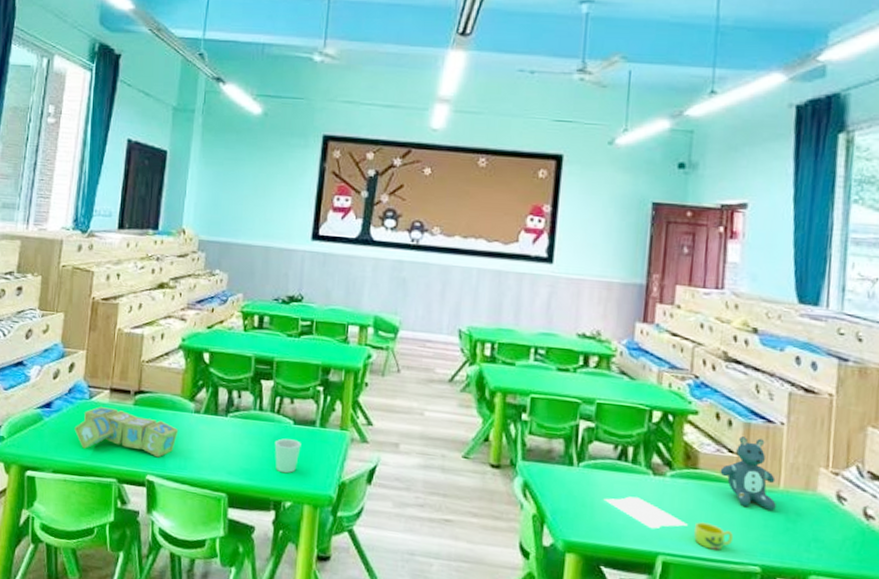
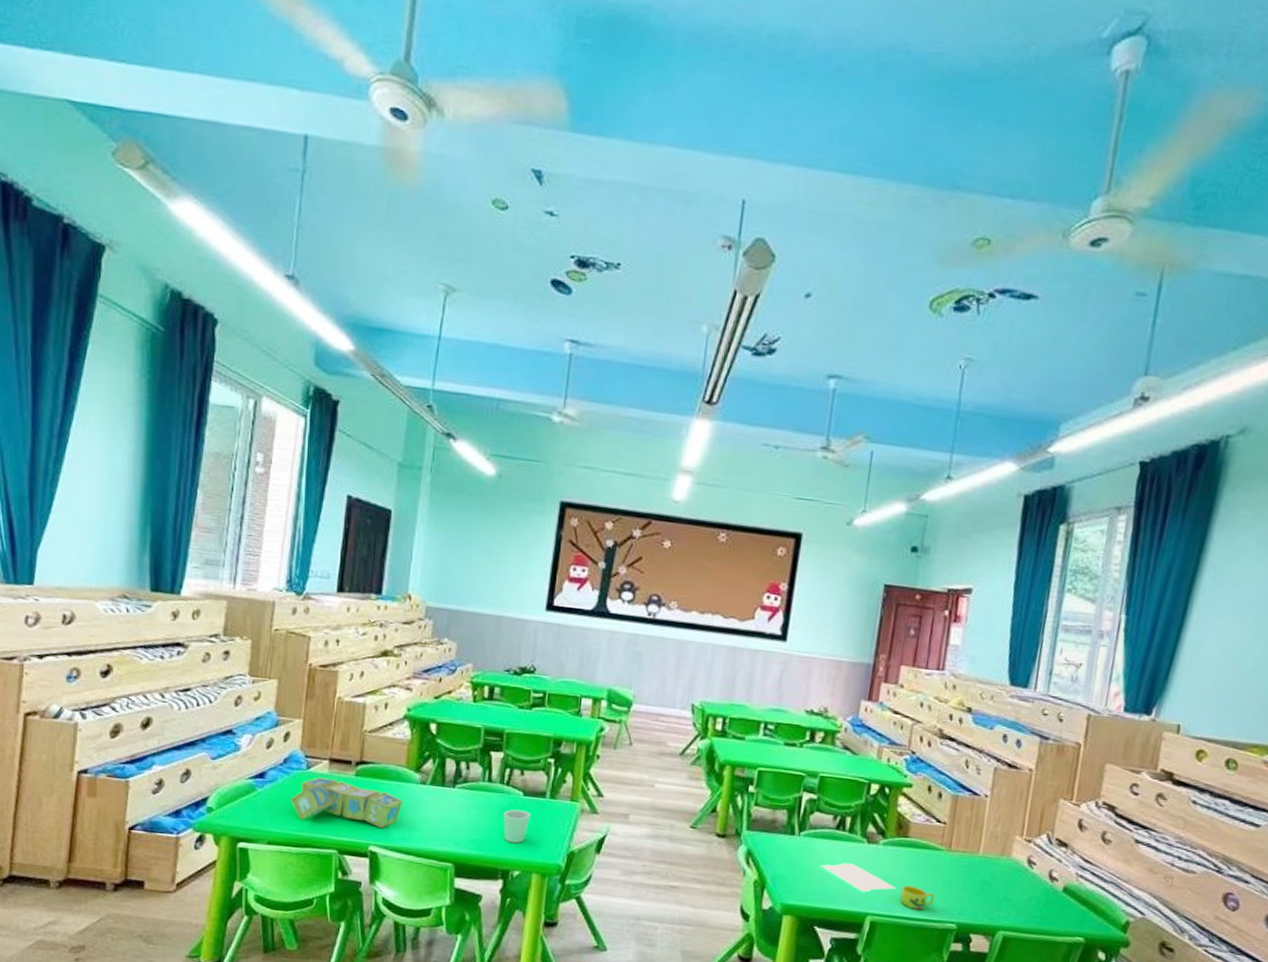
stuffed animal: present [720,436,776,511] -> none [927,807,976,874]

